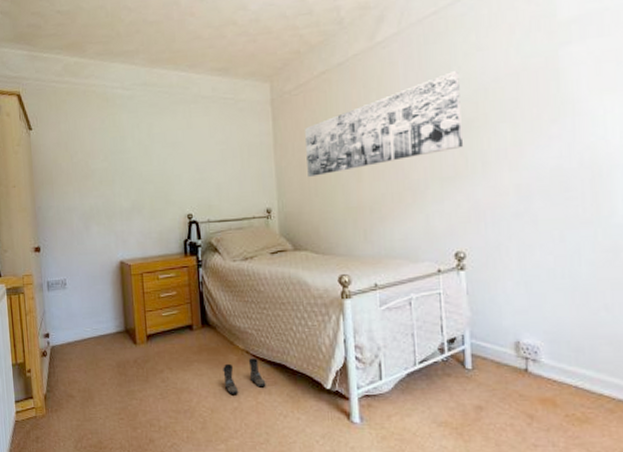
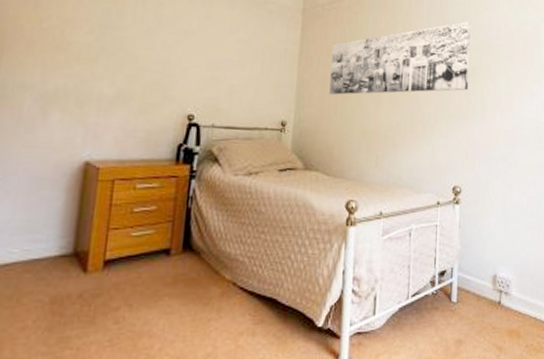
boots: present [223,358,266,394] -> none [198,291,251,337]

